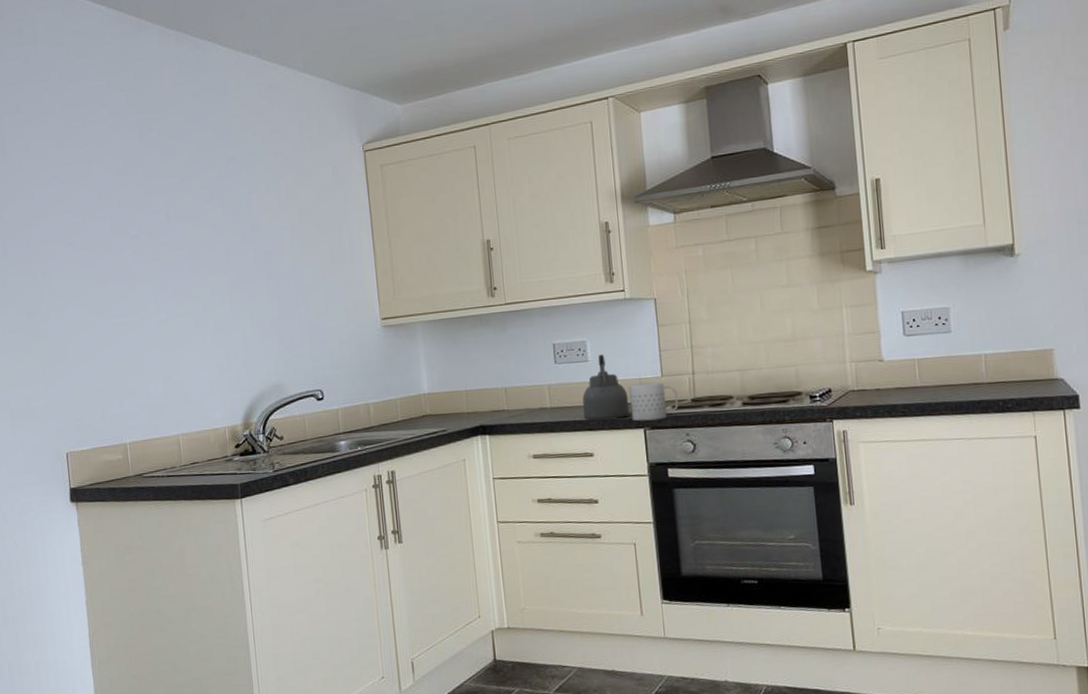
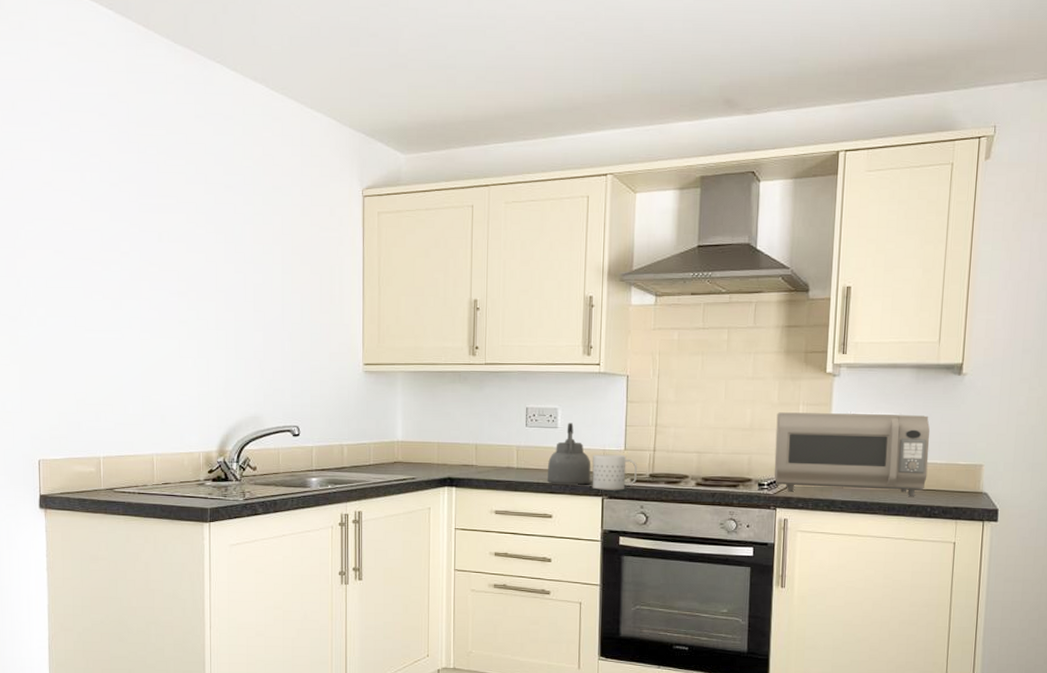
microwave: none [819,303,994,400] -> present [774,412,930,496]

